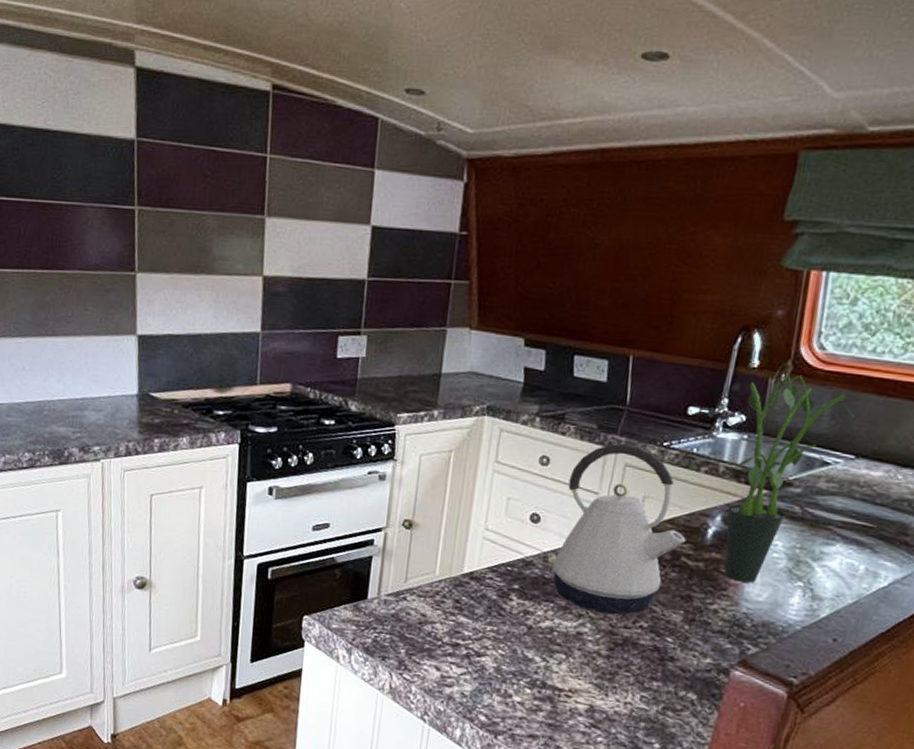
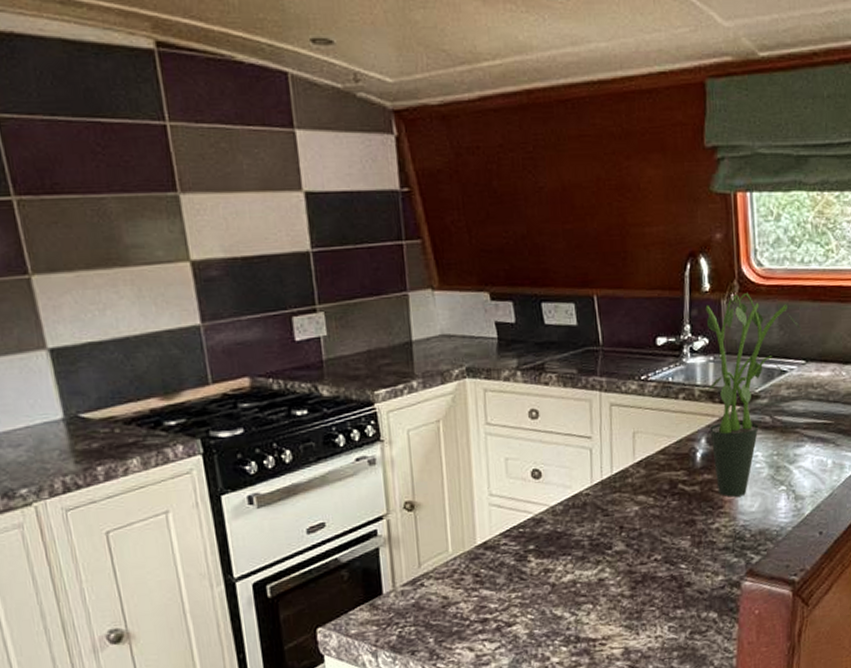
kettle: present [548,443,686,615] -> none [557,383,679,555]

